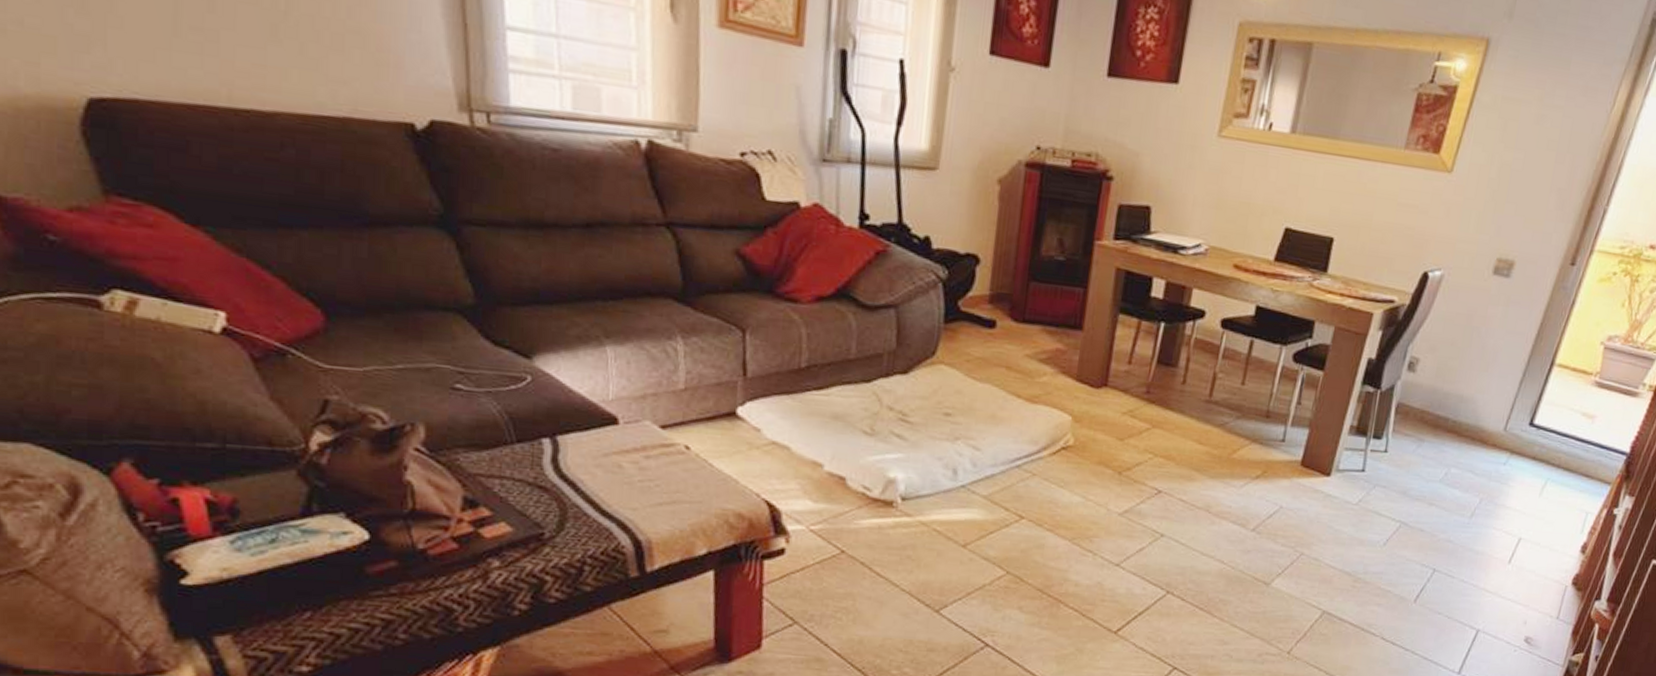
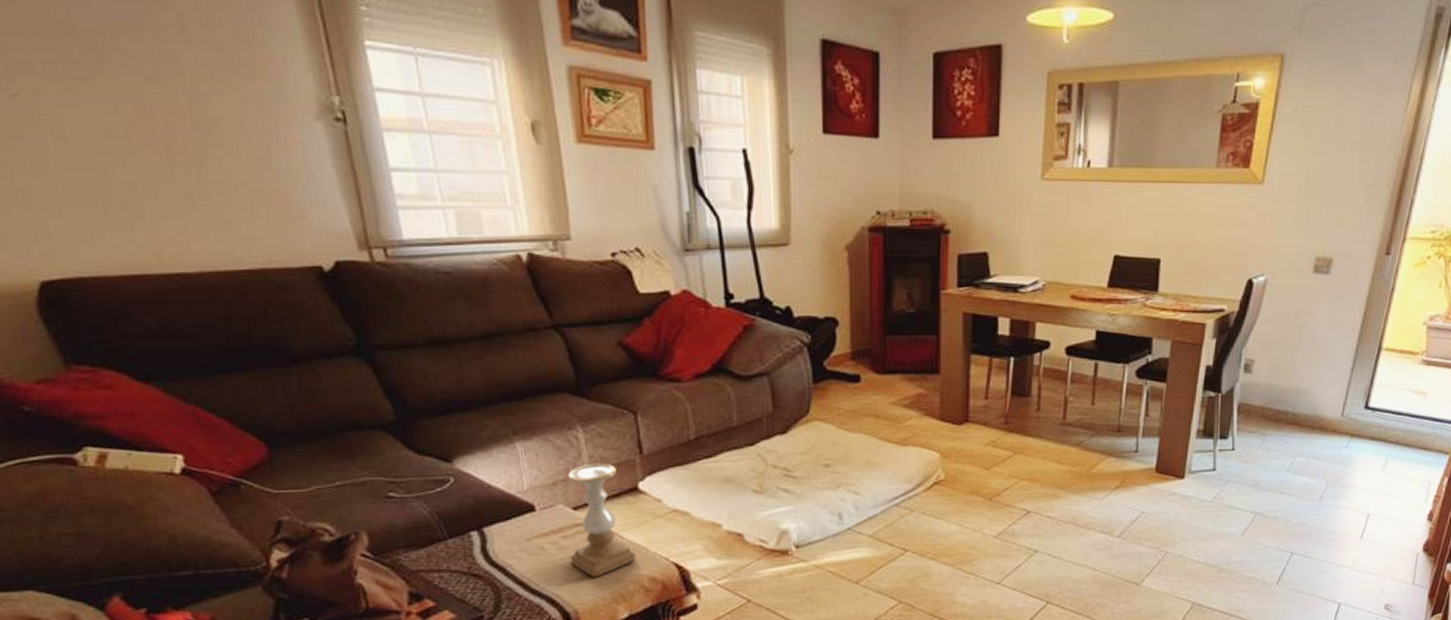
candle holder: none [650,379,725,506] -> present [567,463,637,577]

